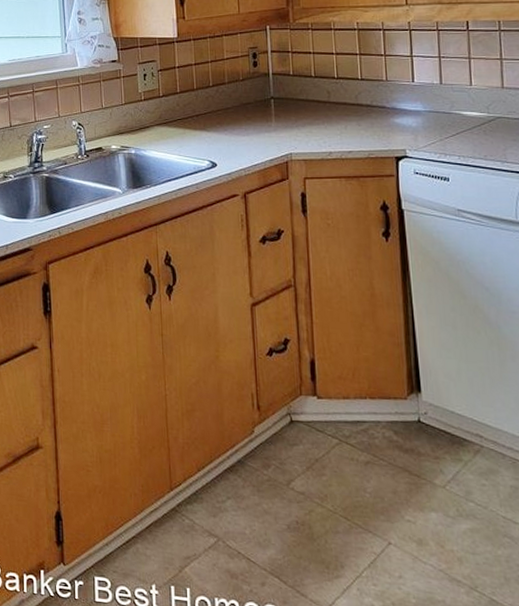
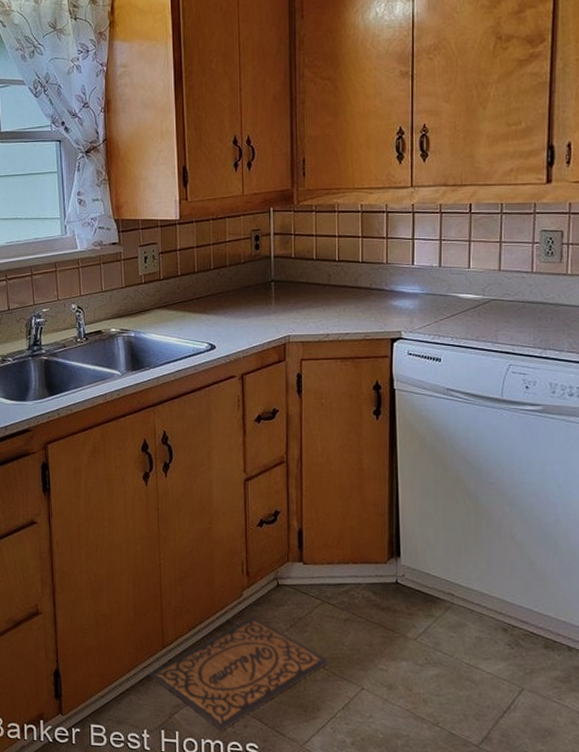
doormat: none [155,457,352,589] -> present [148,617,330,731]

